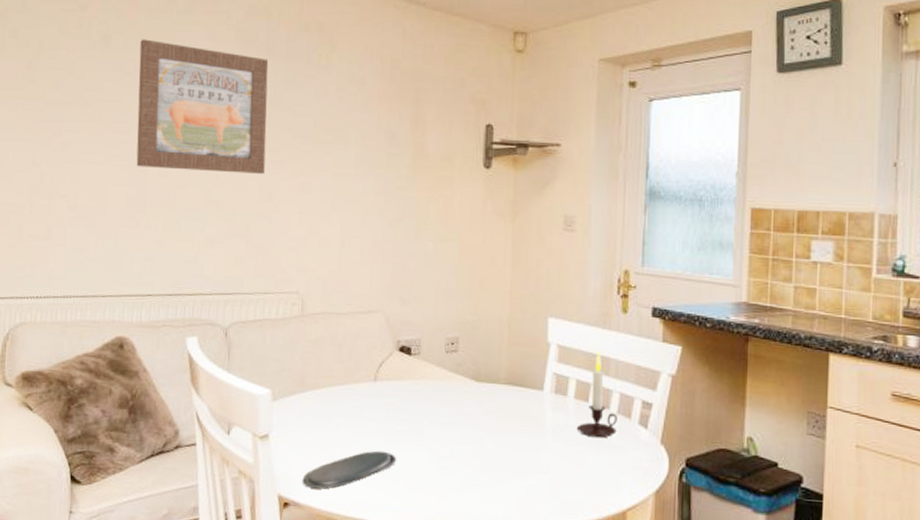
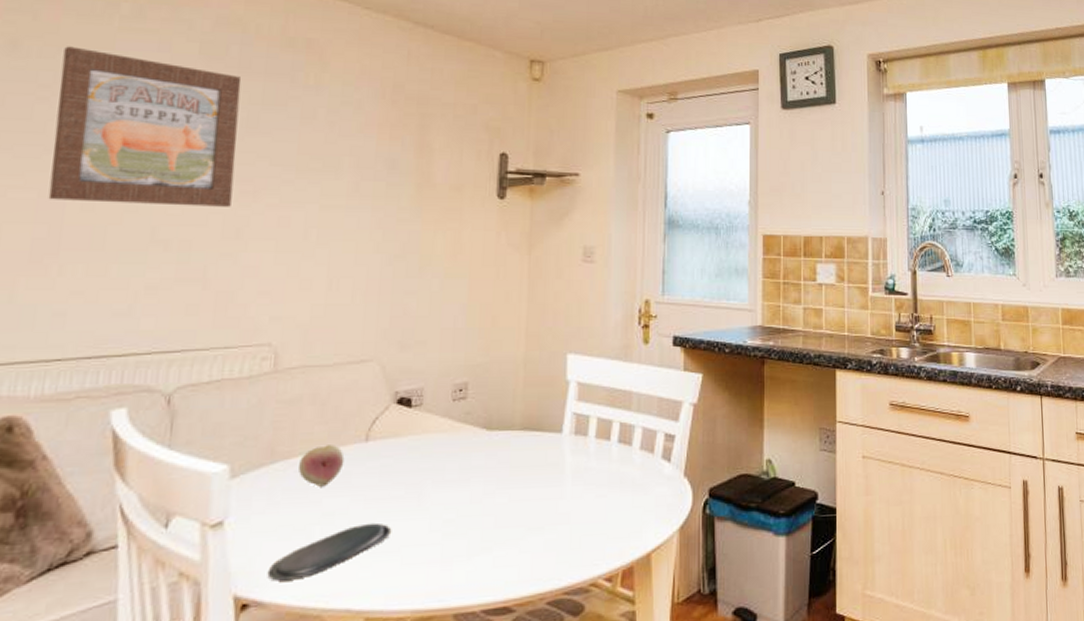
fruit: none [323,381,358,416] -> present [299,445,345,487]
candle: present [576,350,617,438] -> none [597,385,640,478]

